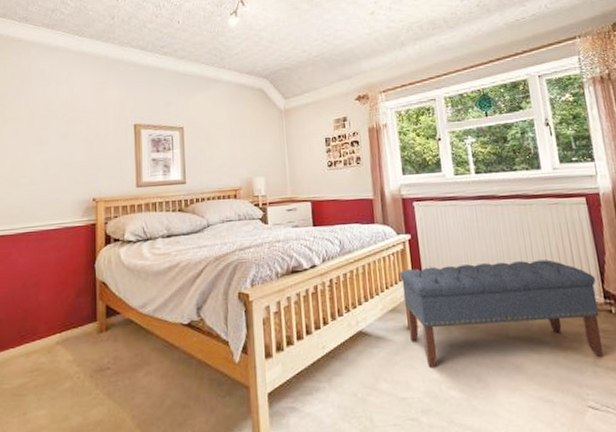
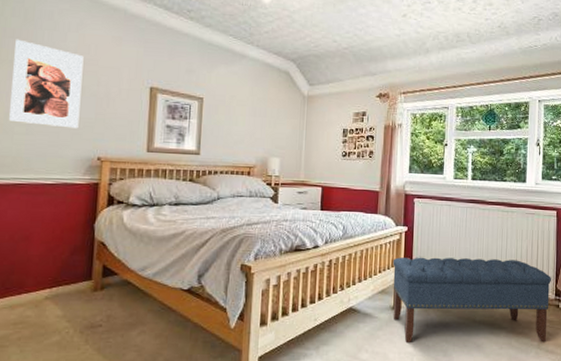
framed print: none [15,99,74,175] -> present [9,39,84,129]

